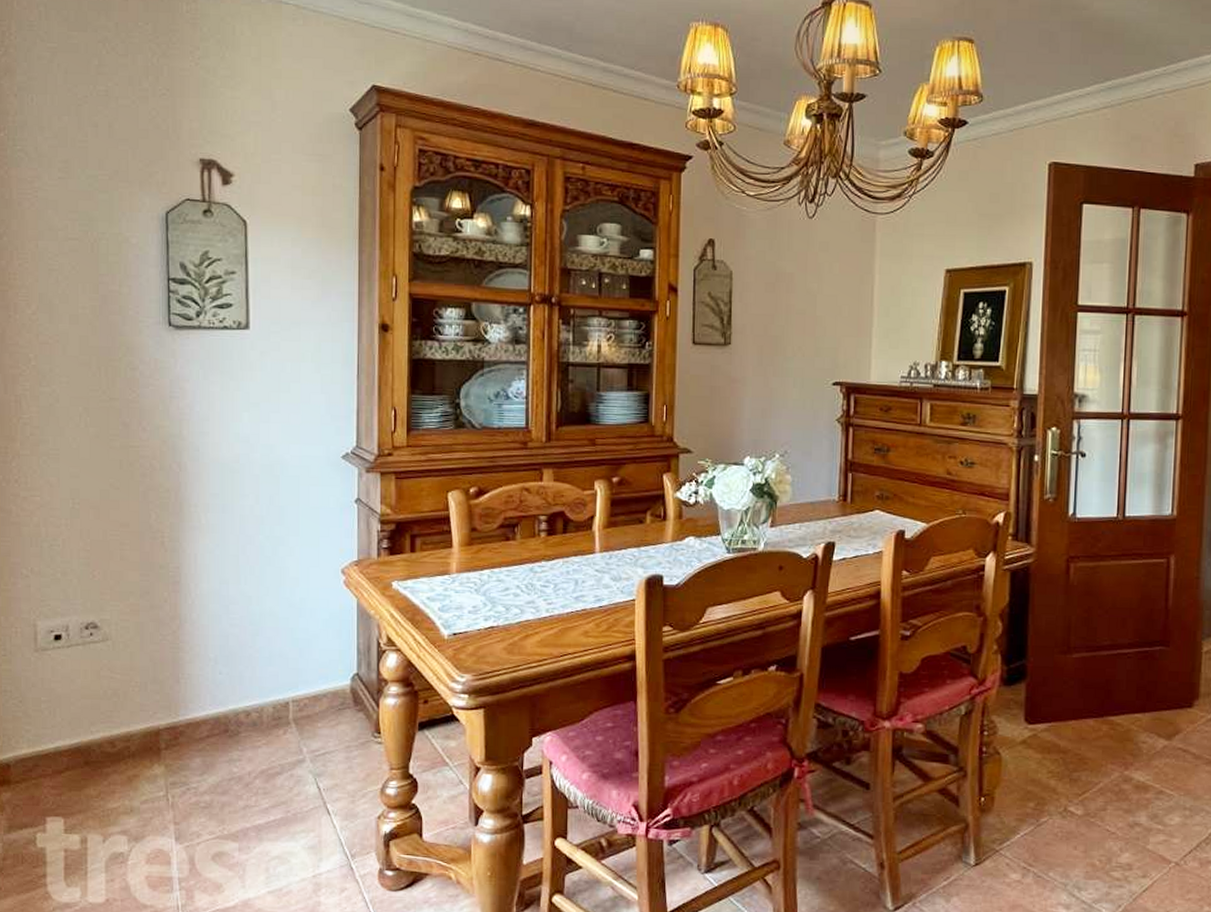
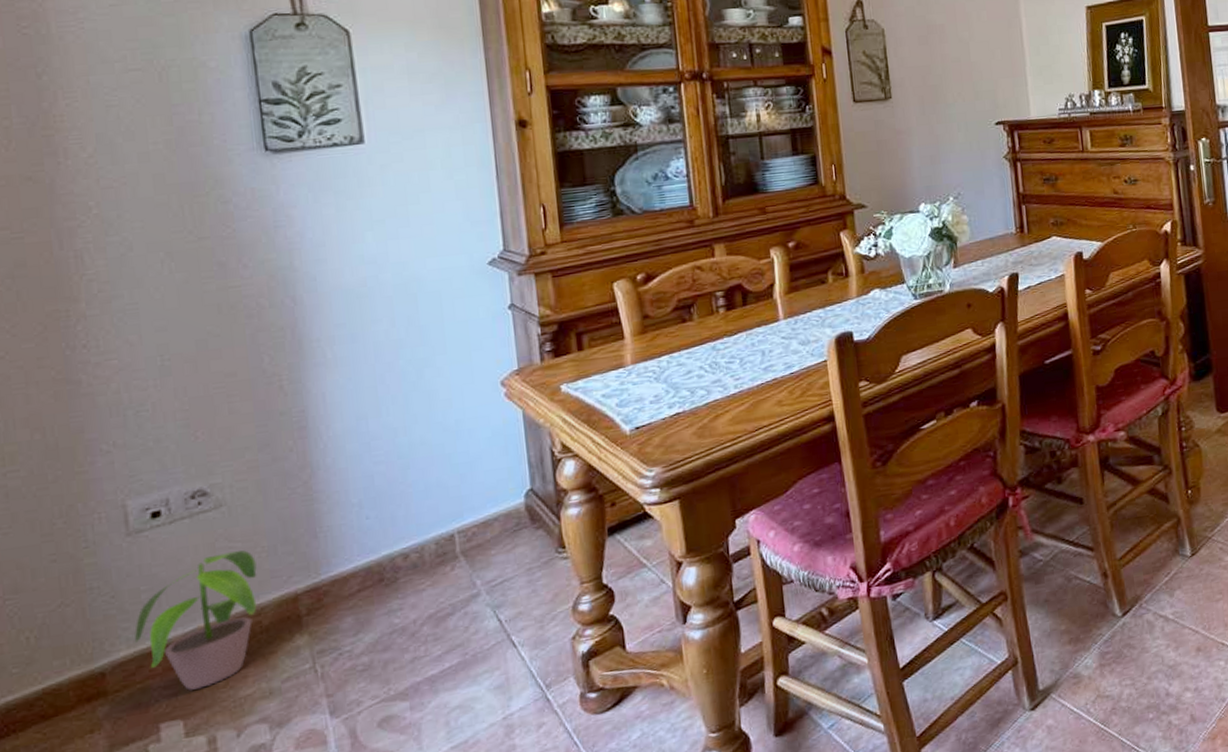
potted plant: none [33,680,130,794] -> present [134,550,257,690]

